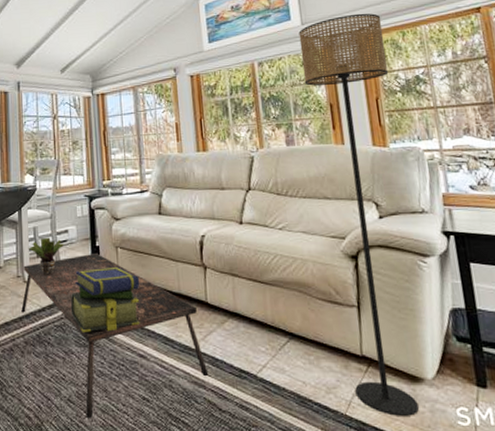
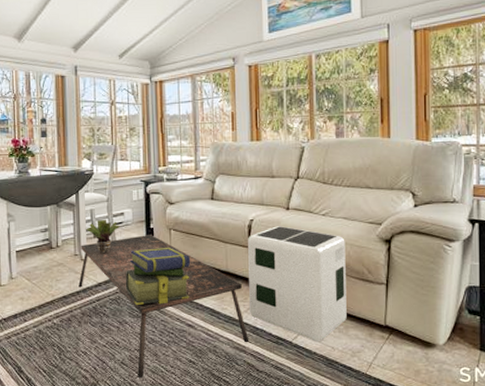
air purifier: none [200,242,317,376] -> present [248,226,347,342]
floor lamp: present [298,13,419,416] -> none [357,8,439,375]

